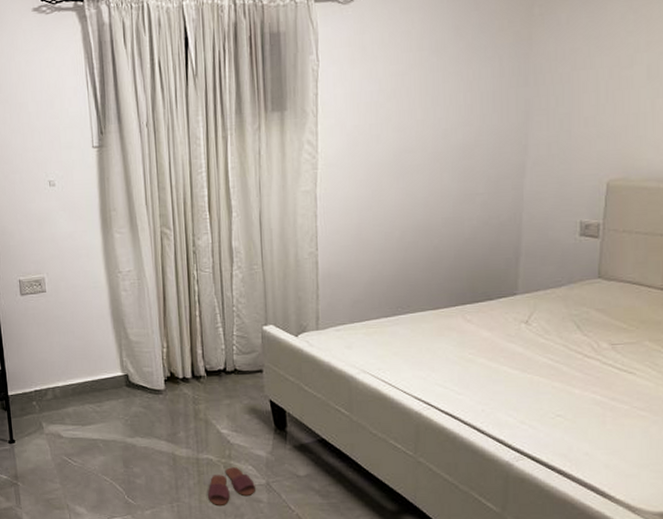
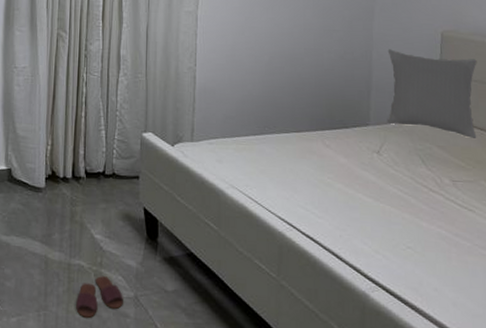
pillow: none [537,208,649,297] -> present [387,49,477,138]

